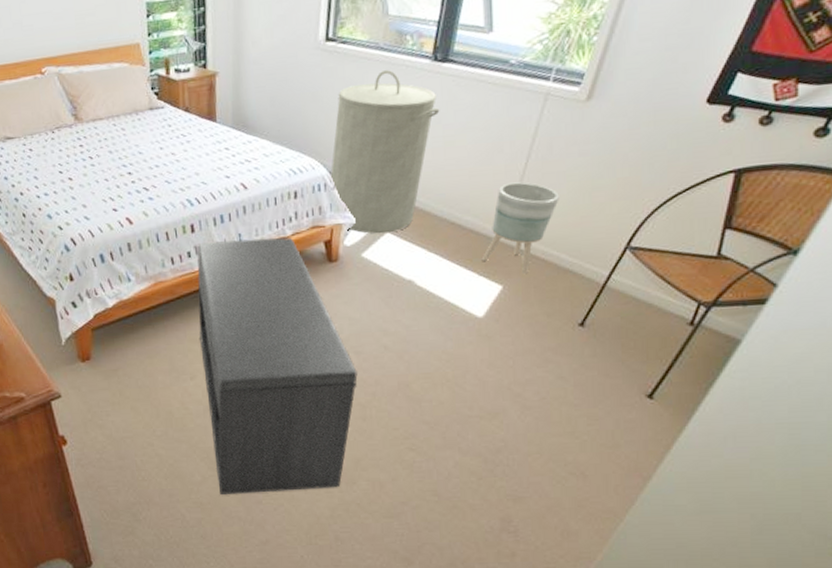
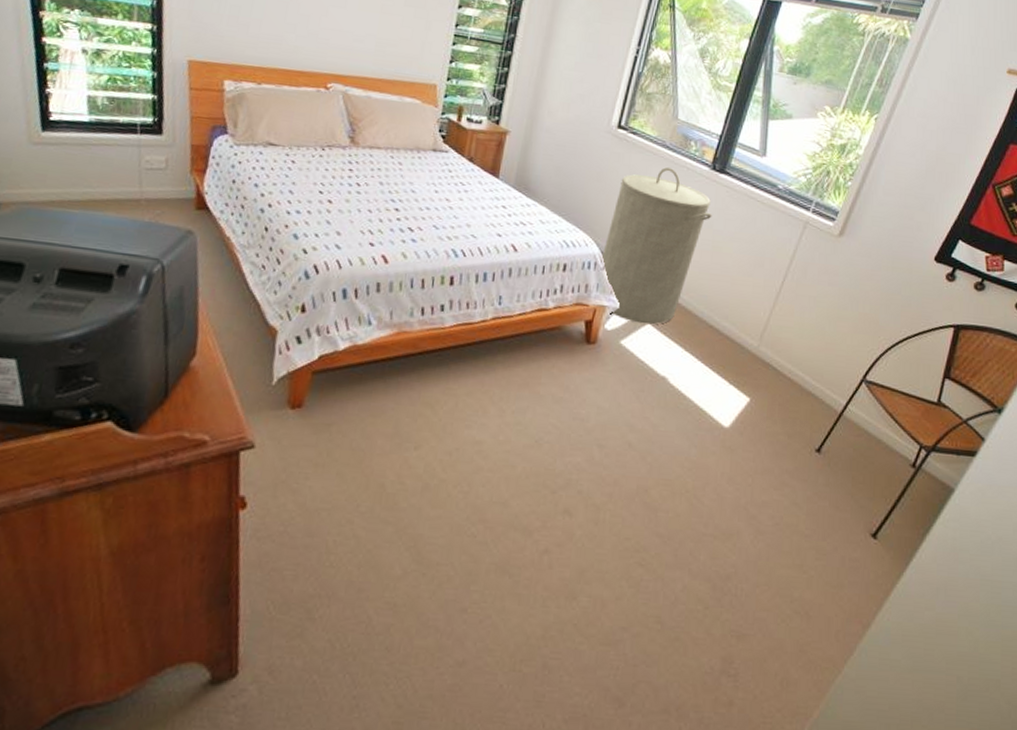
bench: present [197,237,358,494] -> none [420,298,597,602]
planter: present [481,182,559,274] -> none [733,297,809,390]

